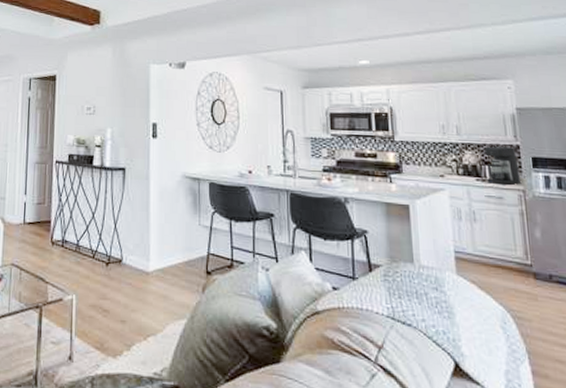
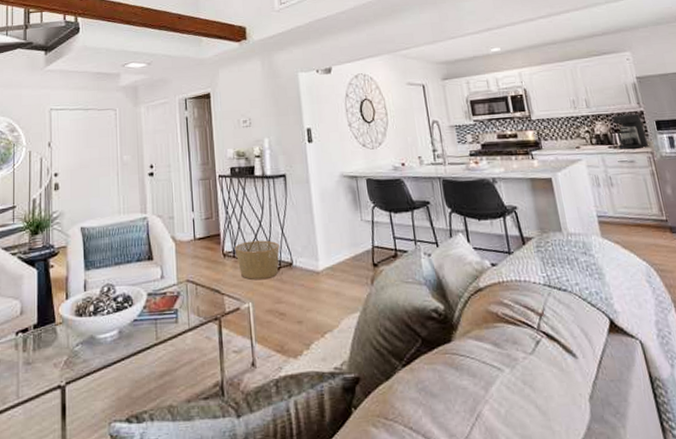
basket: none [64,232,111,274] -> present [234,240,280,281]

